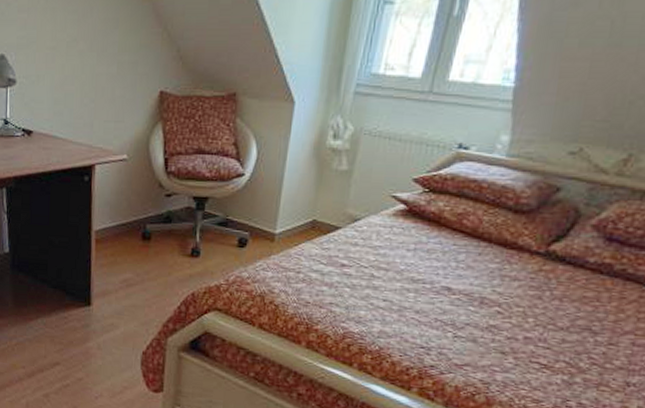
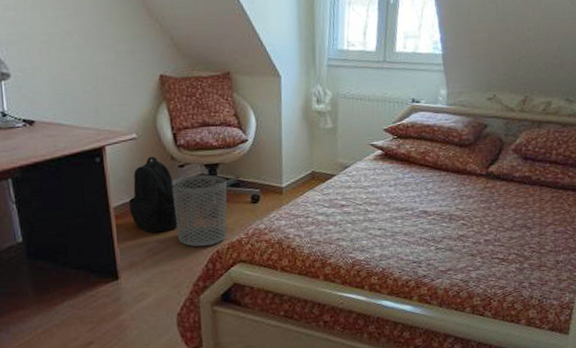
backpack: none [110,181,159,264] -> present [128,156,180,233]
waste bin: none [154,207,214,287] -> present [172,174,227,247]

